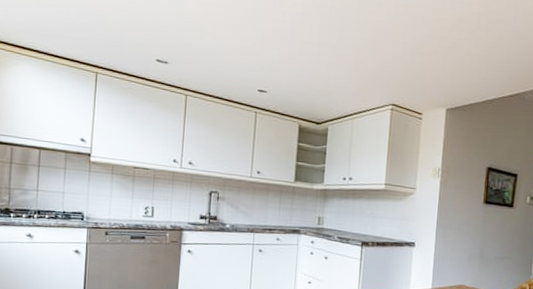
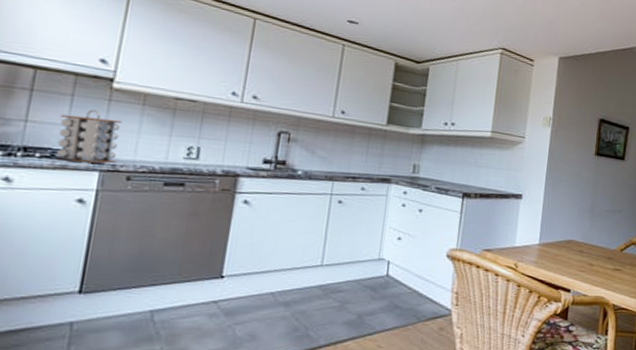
spice rack: none [58,179,99,223] -> present [55,109,122,165]

